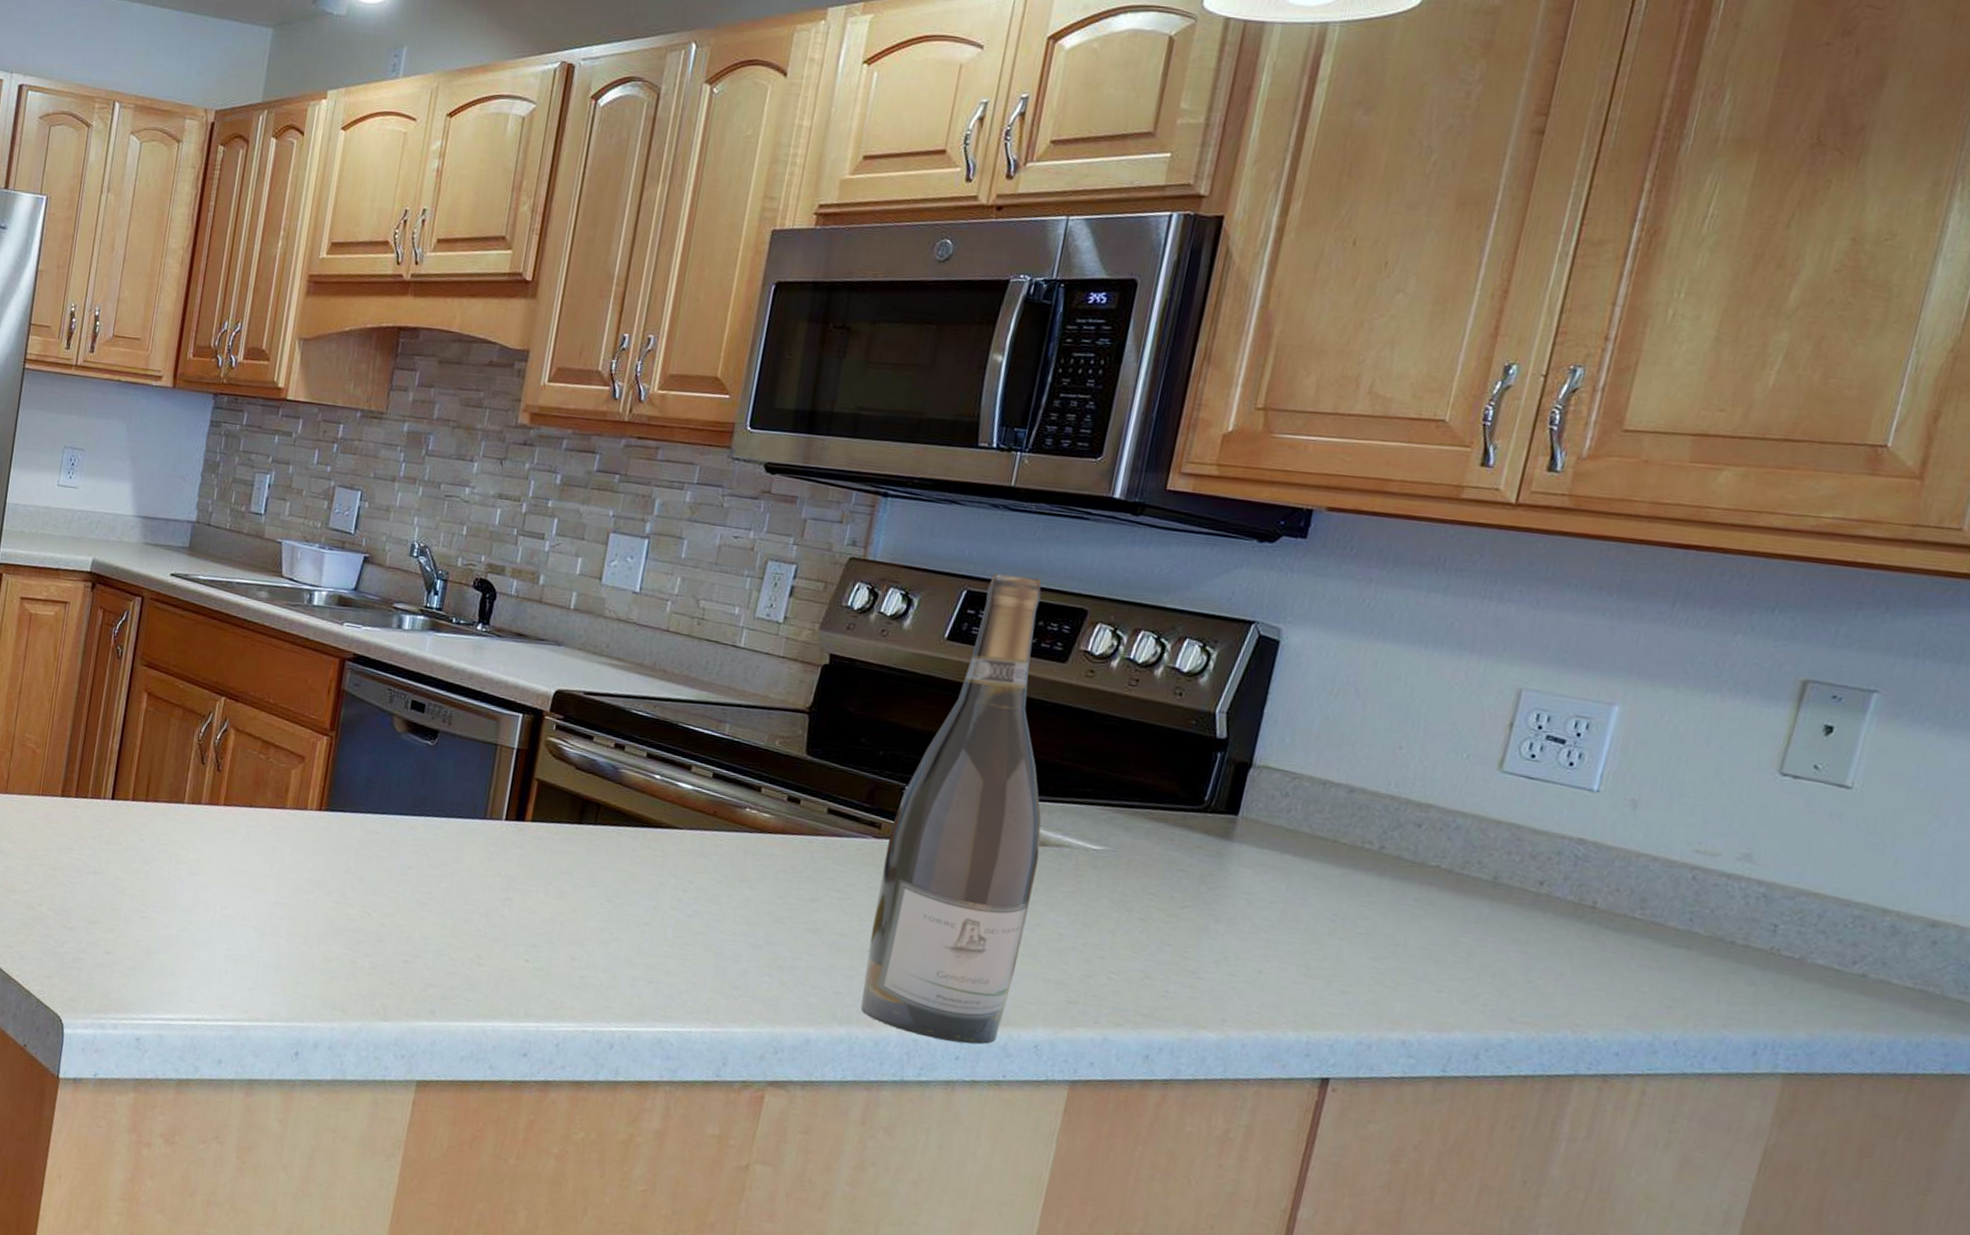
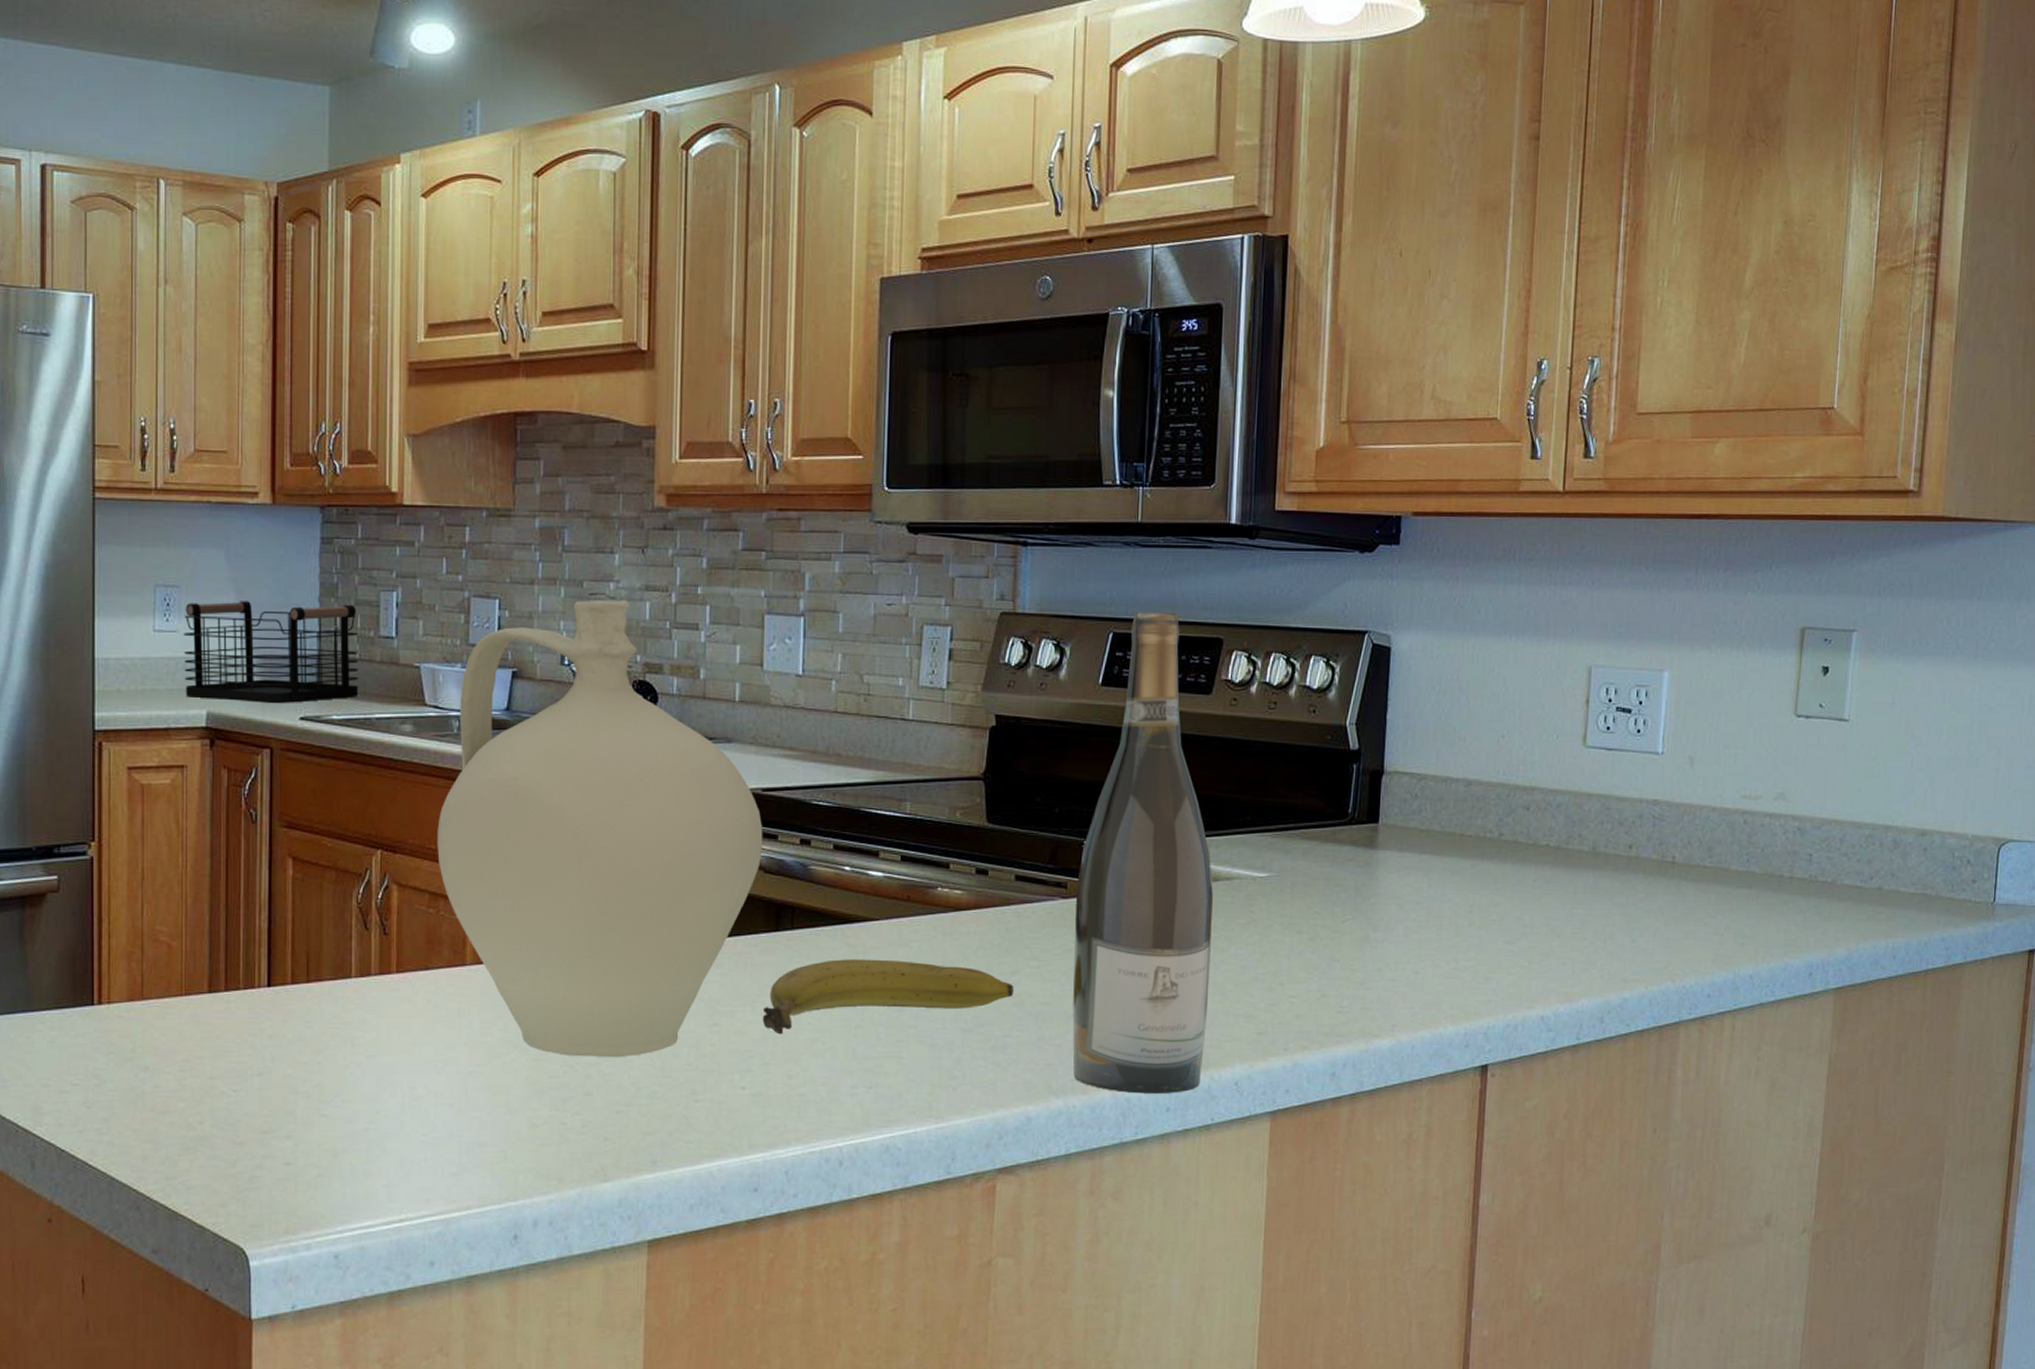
dish rack: none [77,465,233,562] -> present [184,601,359,704]
ceramic jug: none [274,500,580,915] -> present [437,599,763,1058]
fruit: none [553,858,811,927] -> present [762,959,1014,1035]

